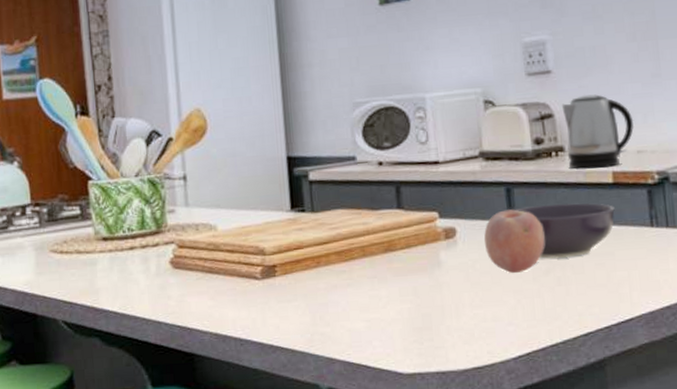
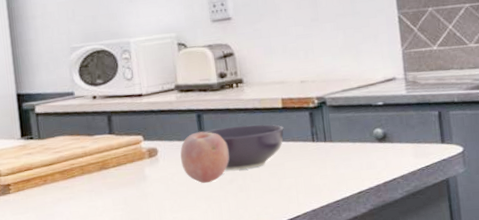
kettle: present [561,94,635,169] -> none [240,36,298,98]

